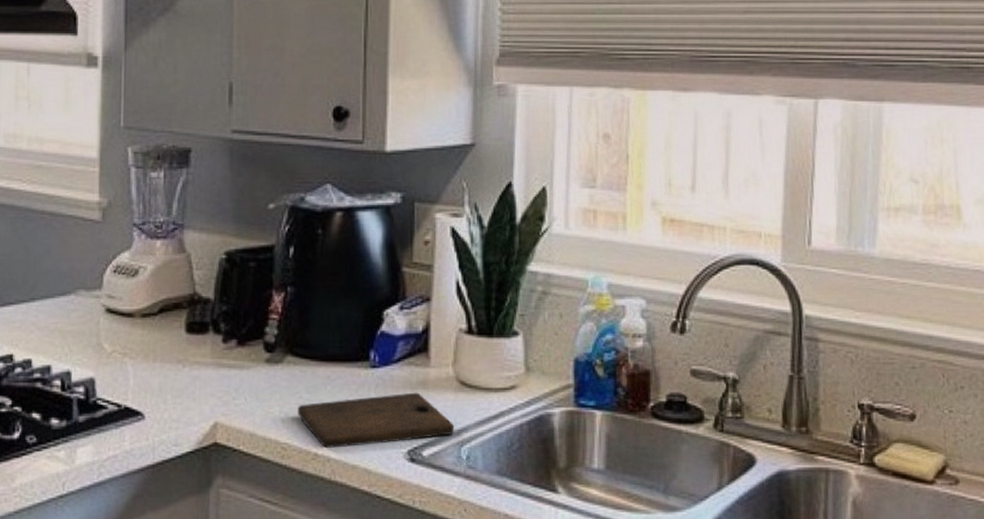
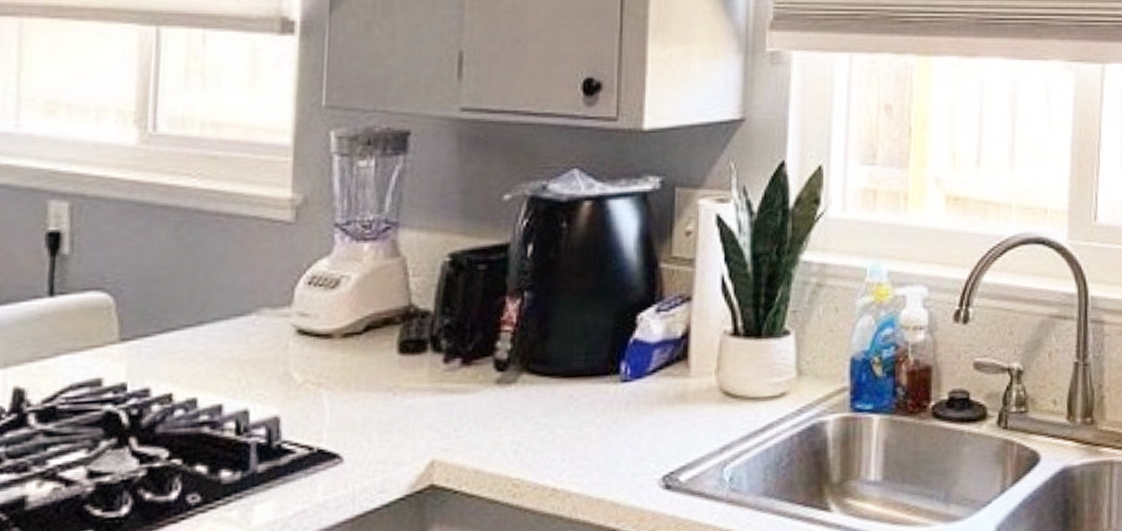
cutting board: present [298,392,455,448] -> none [534,407,717,481]

